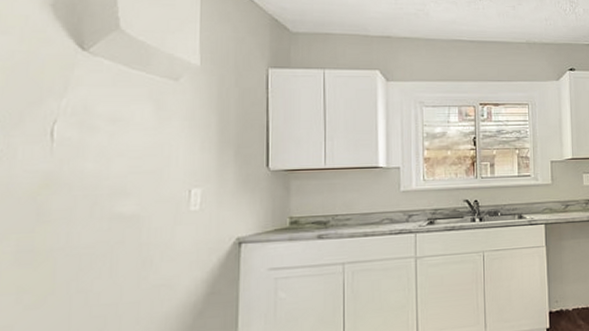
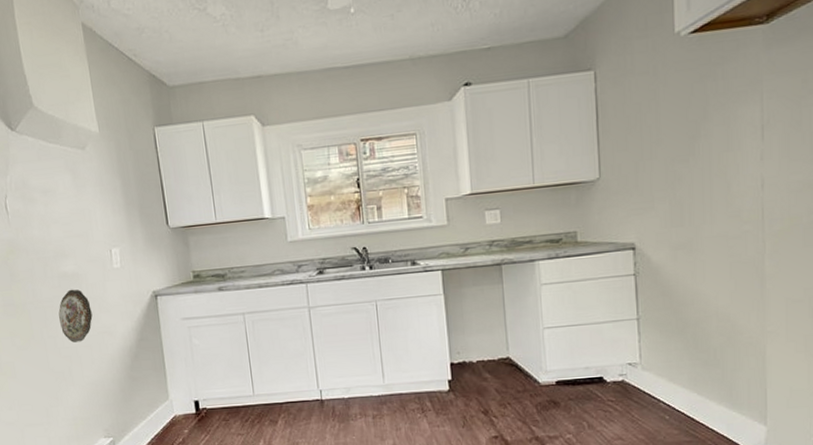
decorative plate: none [99,233,150,299] -> present [58,289,93,343]

